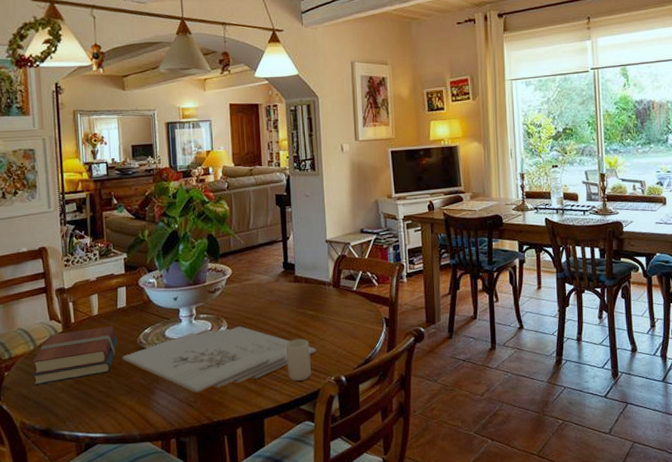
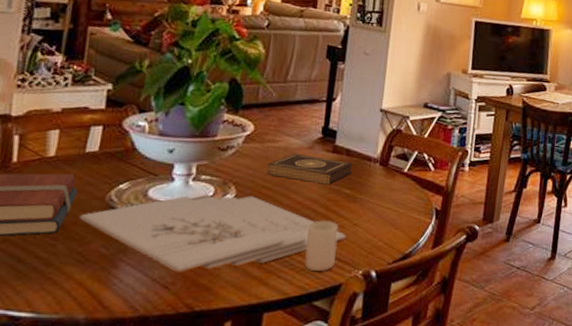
book: none [247,287,312,310] -> present [266,154,353,185]

